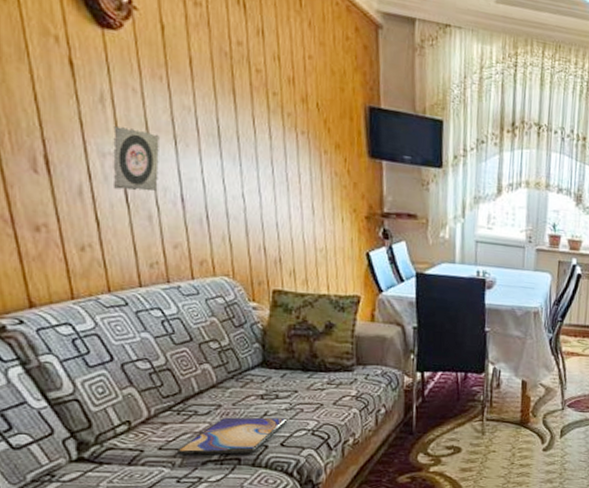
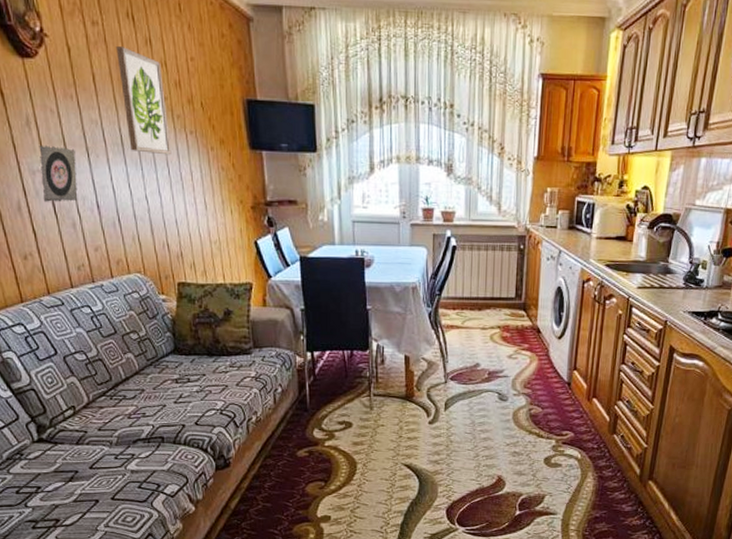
tablet: present [176,417,288,455] -> none [112,399,199,434]
wall art: none [221,32,278,154] -> present [116,46,172,155]

